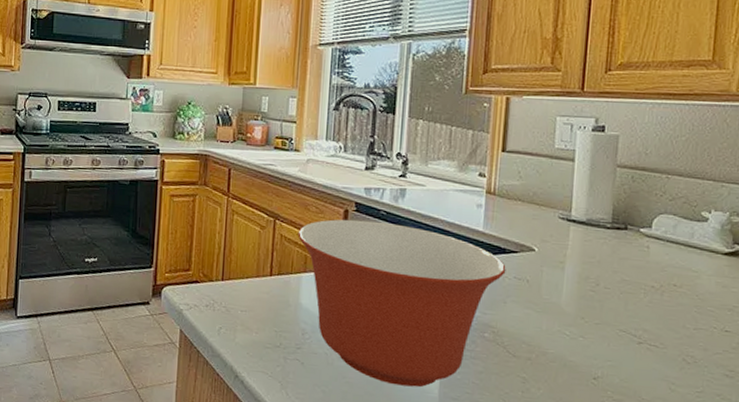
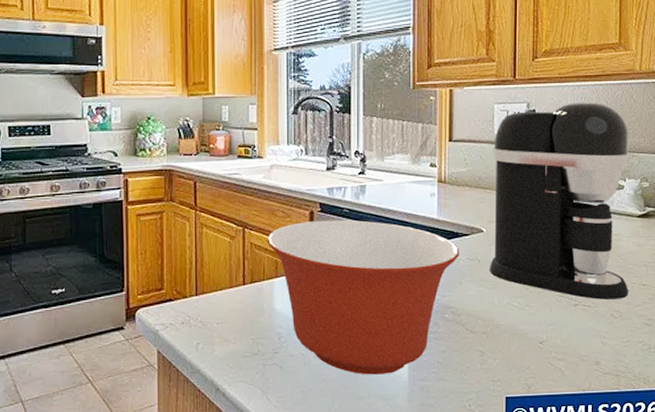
coffee maker: none [539,121,719,344] -> present [490,102,630,300]

